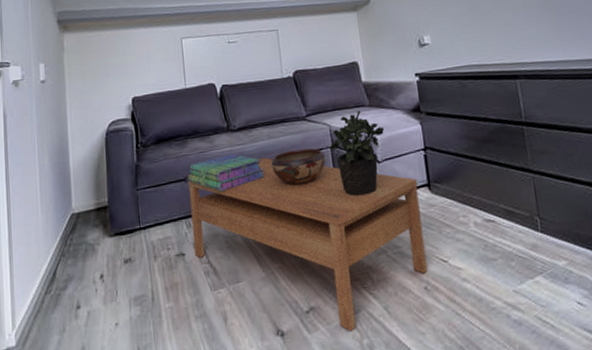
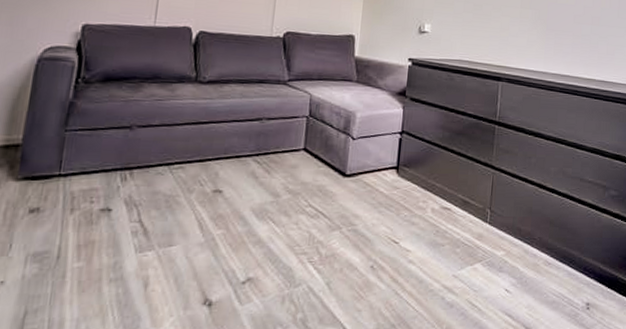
stack of books: present [188,154,265,191] -> none [134,107,228,146]
coffee table: present [188,157,428,331] -> none [123,116,388,305]
decorative bowl: present [271,148,326,186] -> none [237,113,300,151]
potted plant: present [330,110,385,196] -> none [306,84,367,170]

